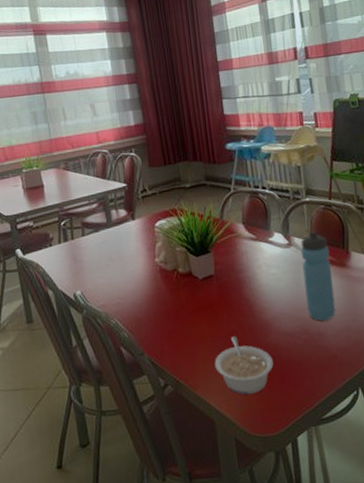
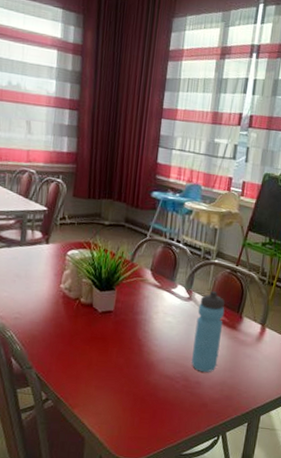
legume: present [214,336,274,395] -> none [95,369,150,423]

